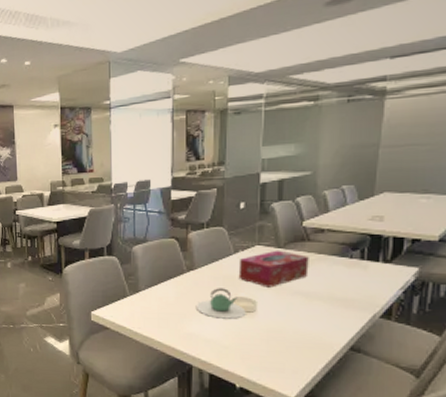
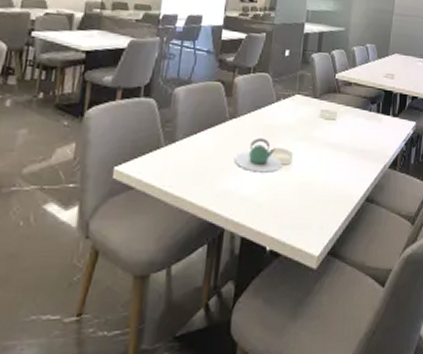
tissue box: present [238,250,309,288] -> none [278,100,339,138]

